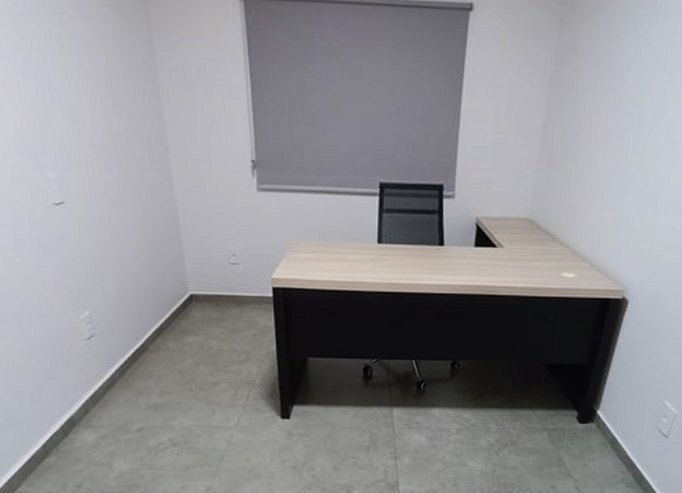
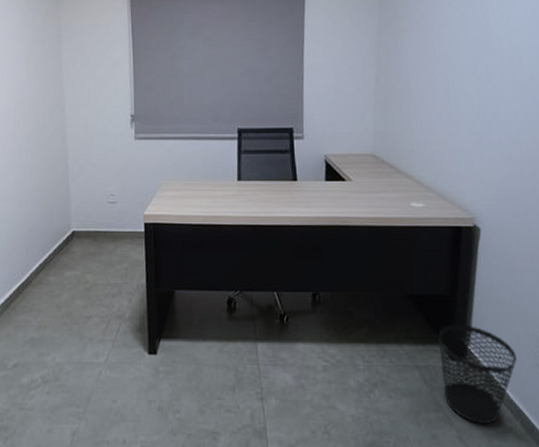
wastebasket: none [568,392,640,477] -> present [438,324,517,425]

